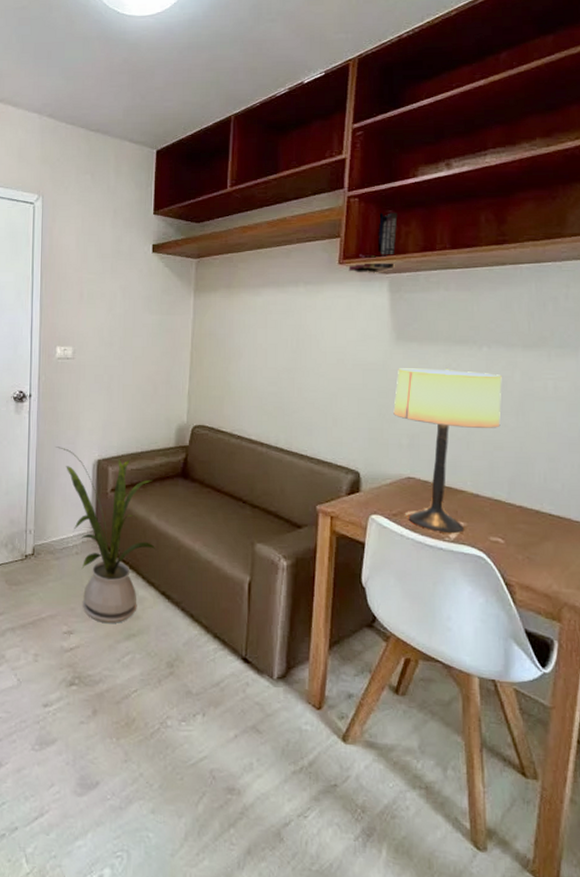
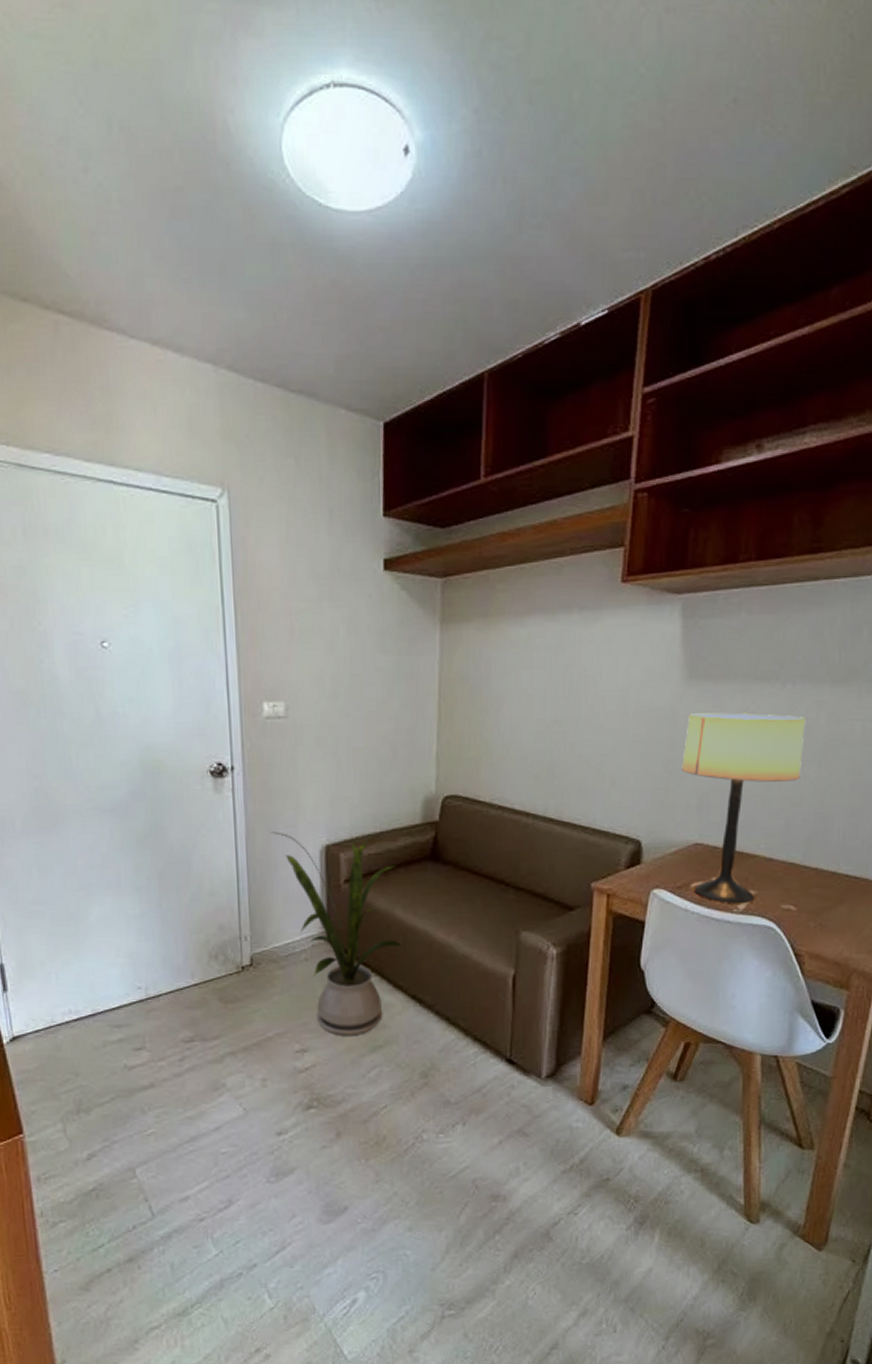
books: present [348,213,398,273] -> none [633,512,695,594]

